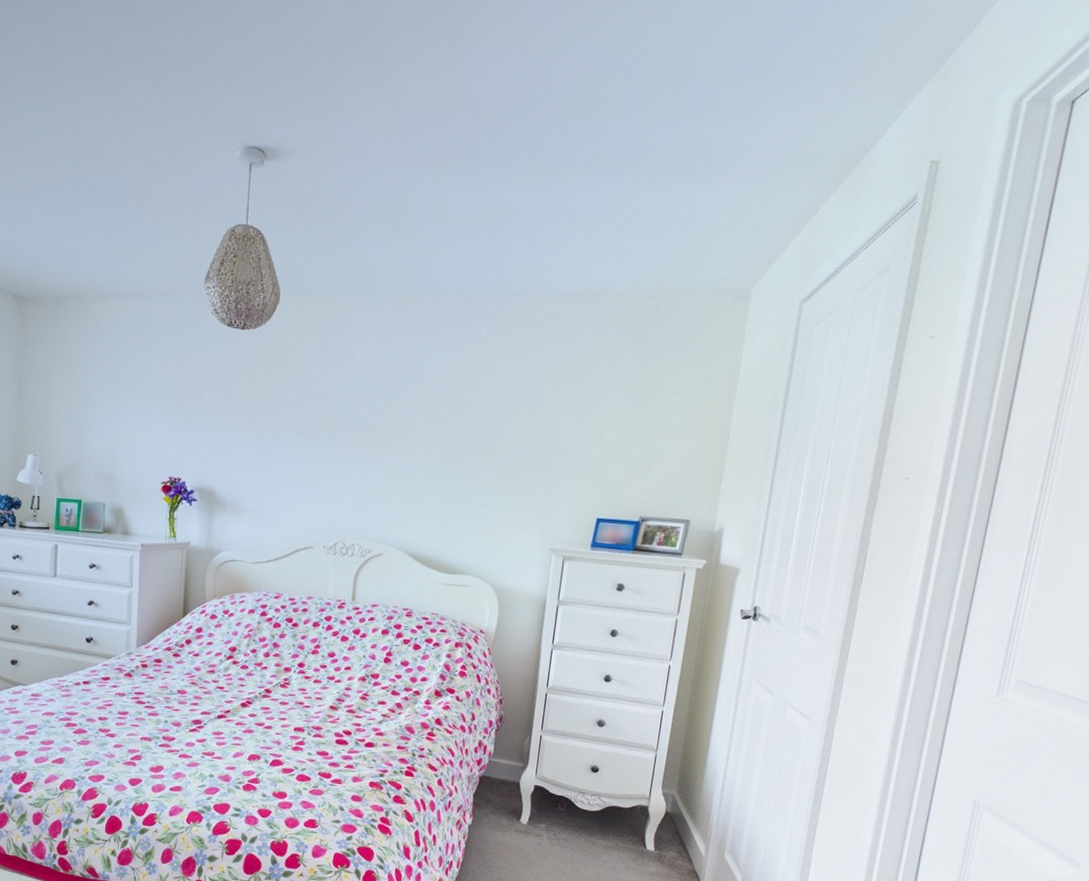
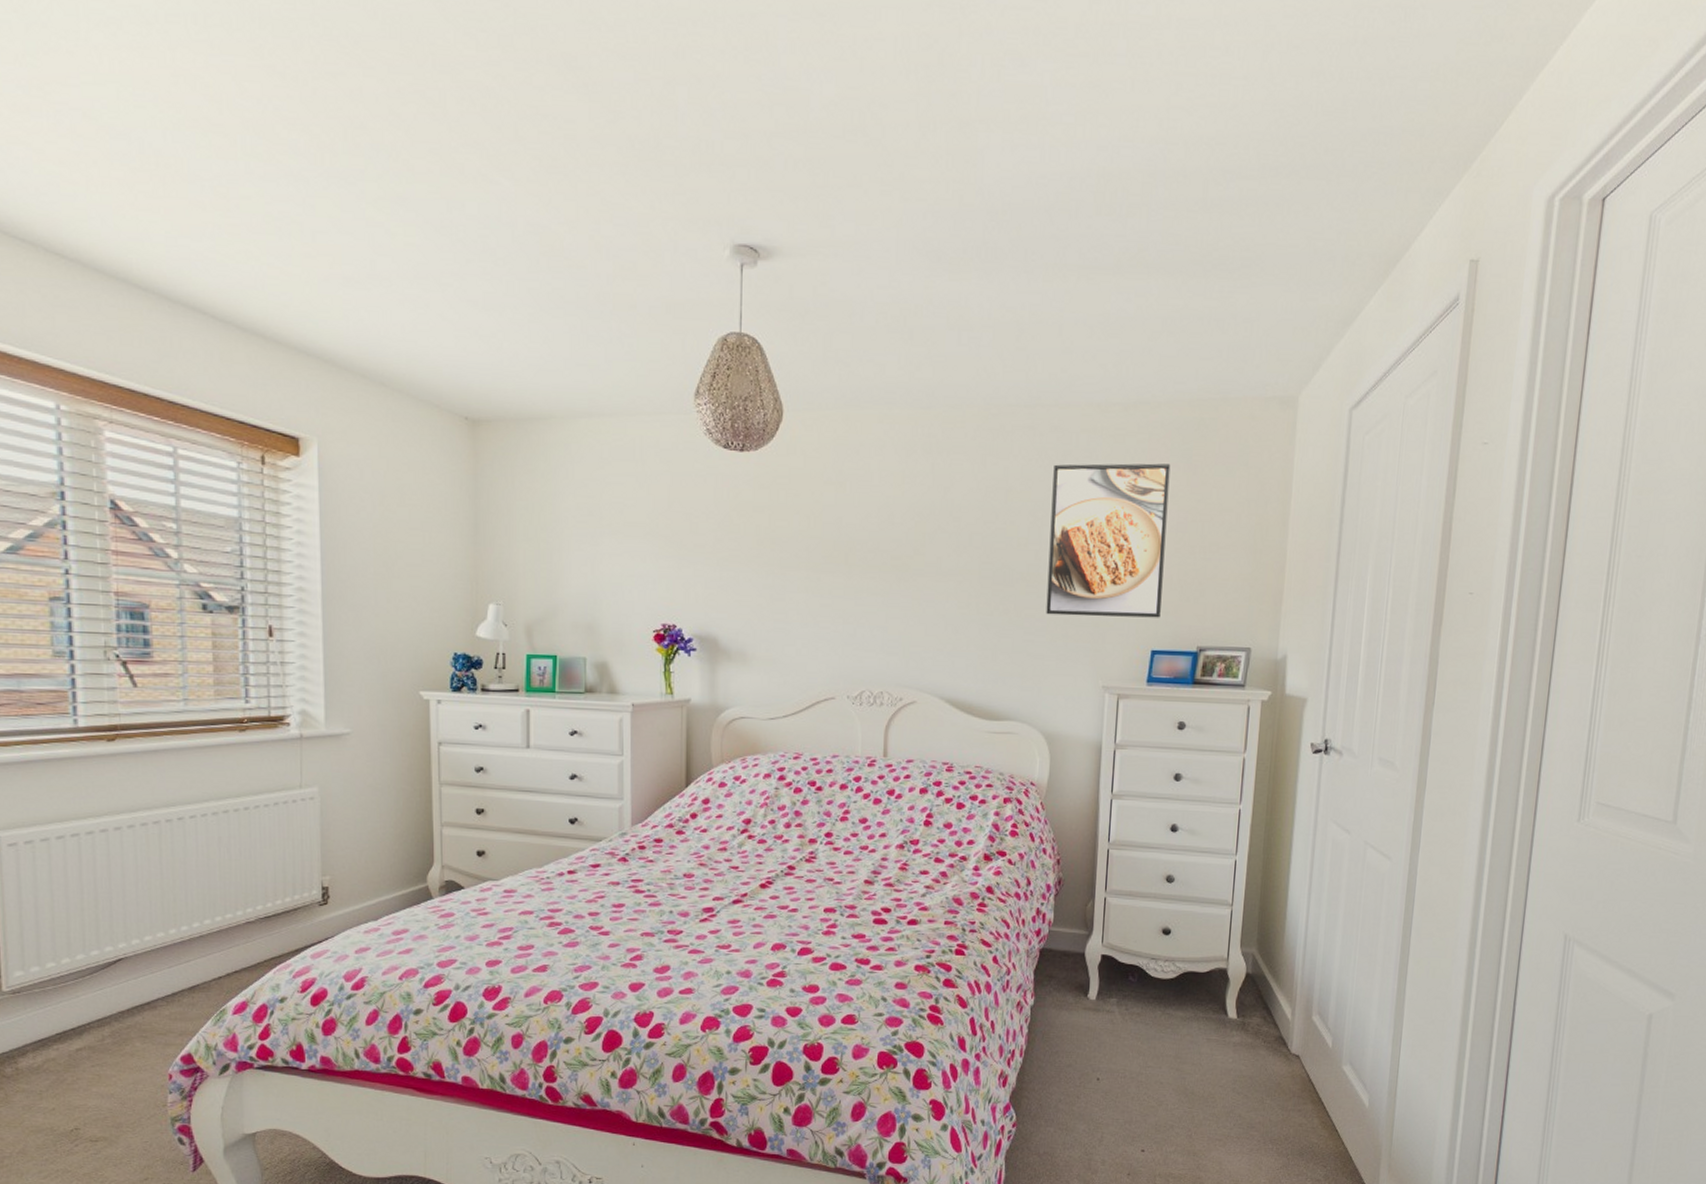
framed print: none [502,347,626,490] -> present [1046,463,1171,618]

